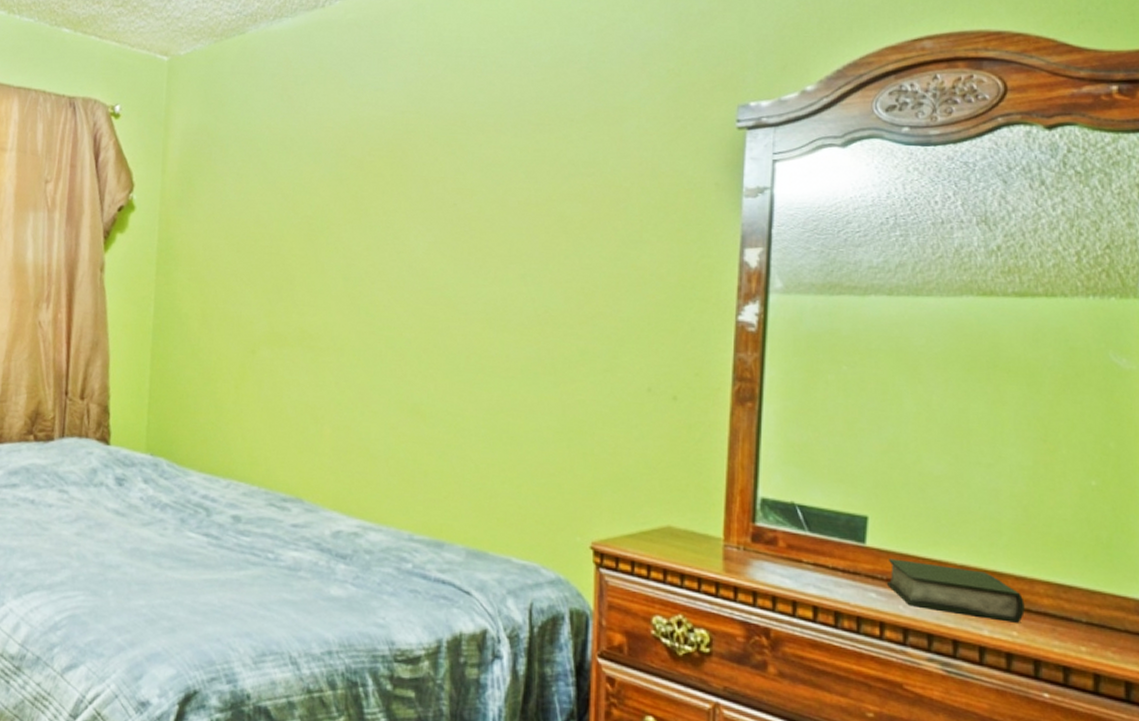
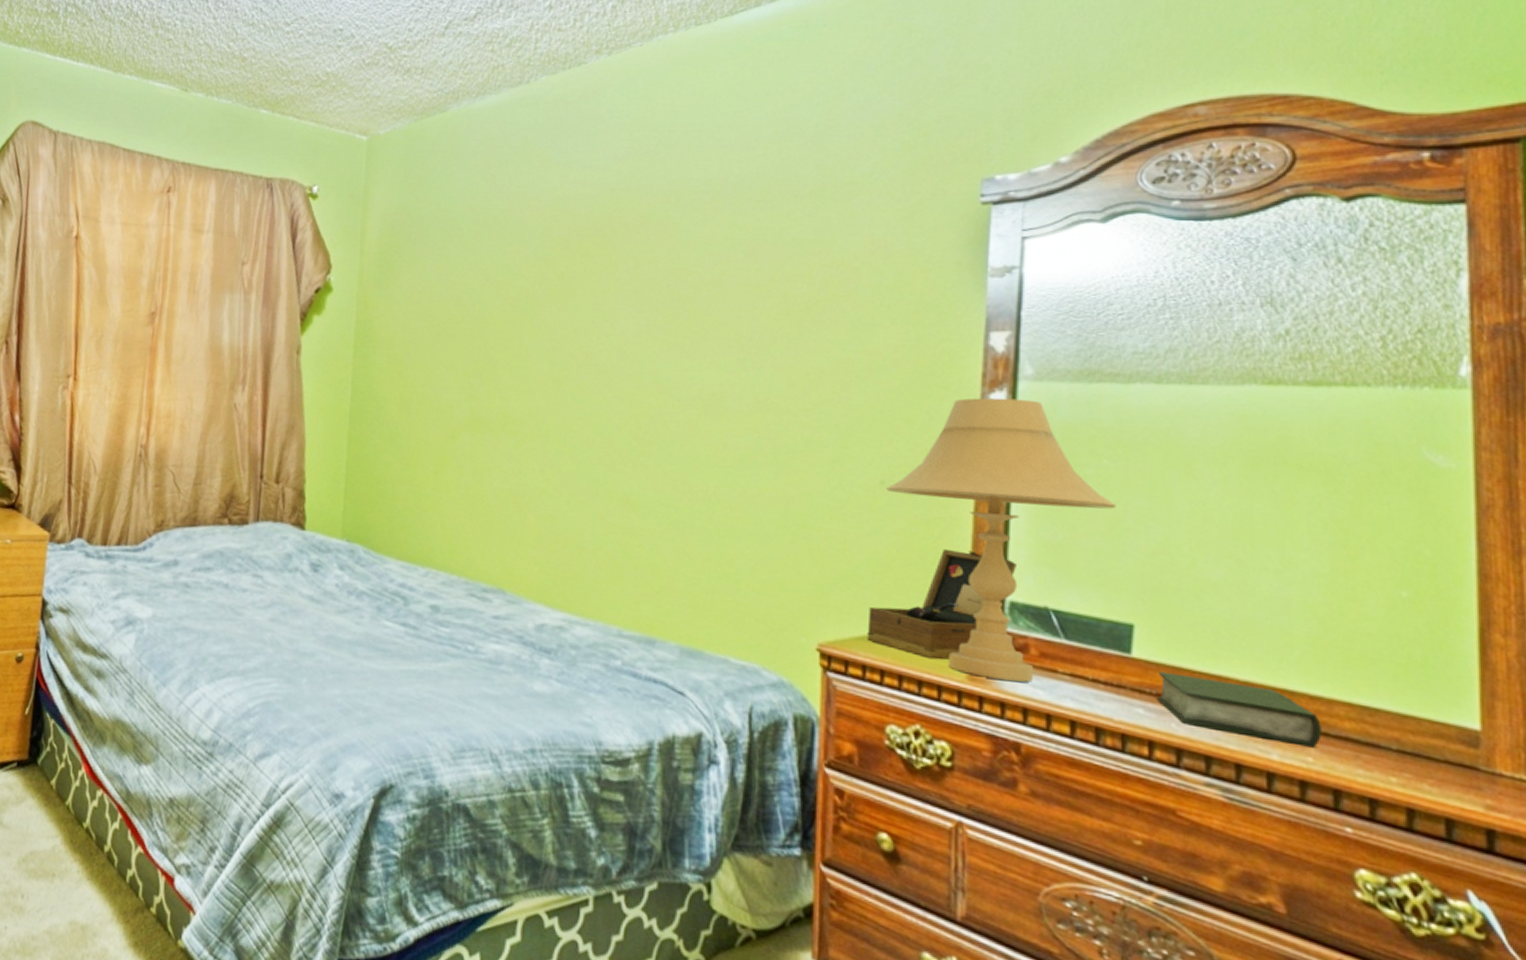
wooden box: none [635,450,767,554] -> present [867,548,1016,660]
lamp: none [653,309,853,573] -> present [887,397,1116,683]

